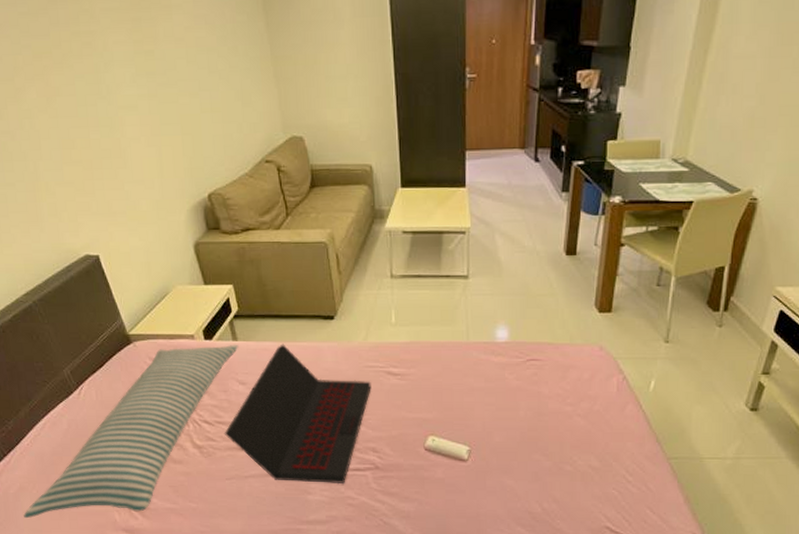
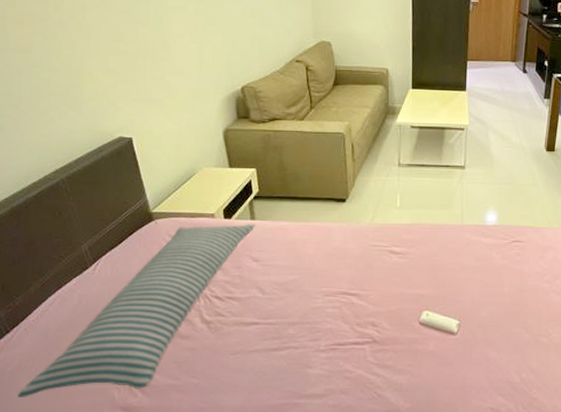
laptop: present [224,344,371,485] -> none [233,223,375,358]

